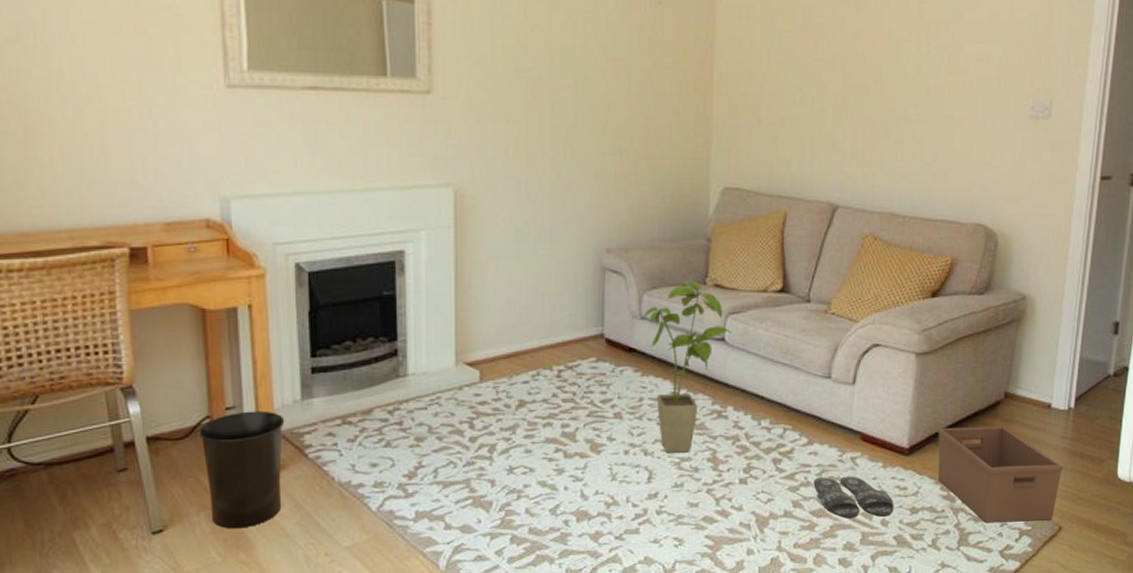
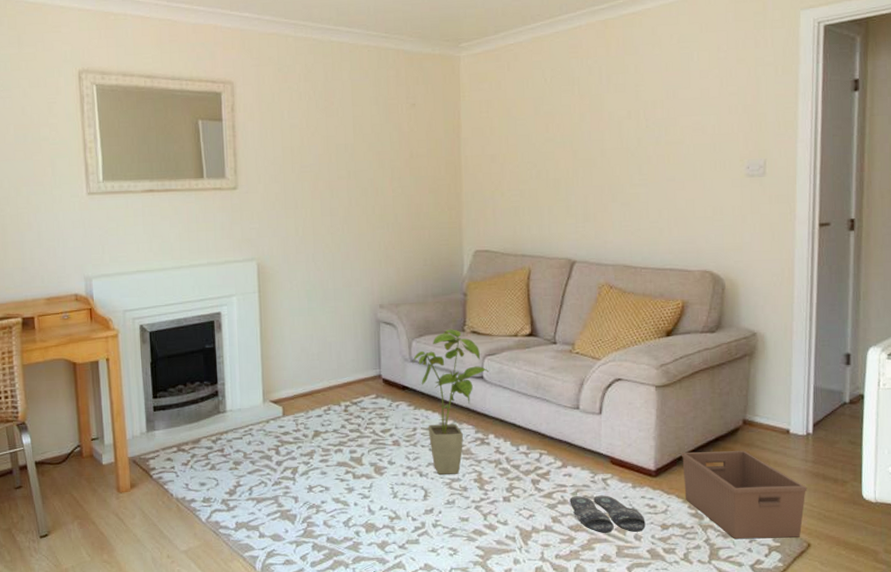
waste bin: present [198,411,285,529] -> none [72,441,135,535]

